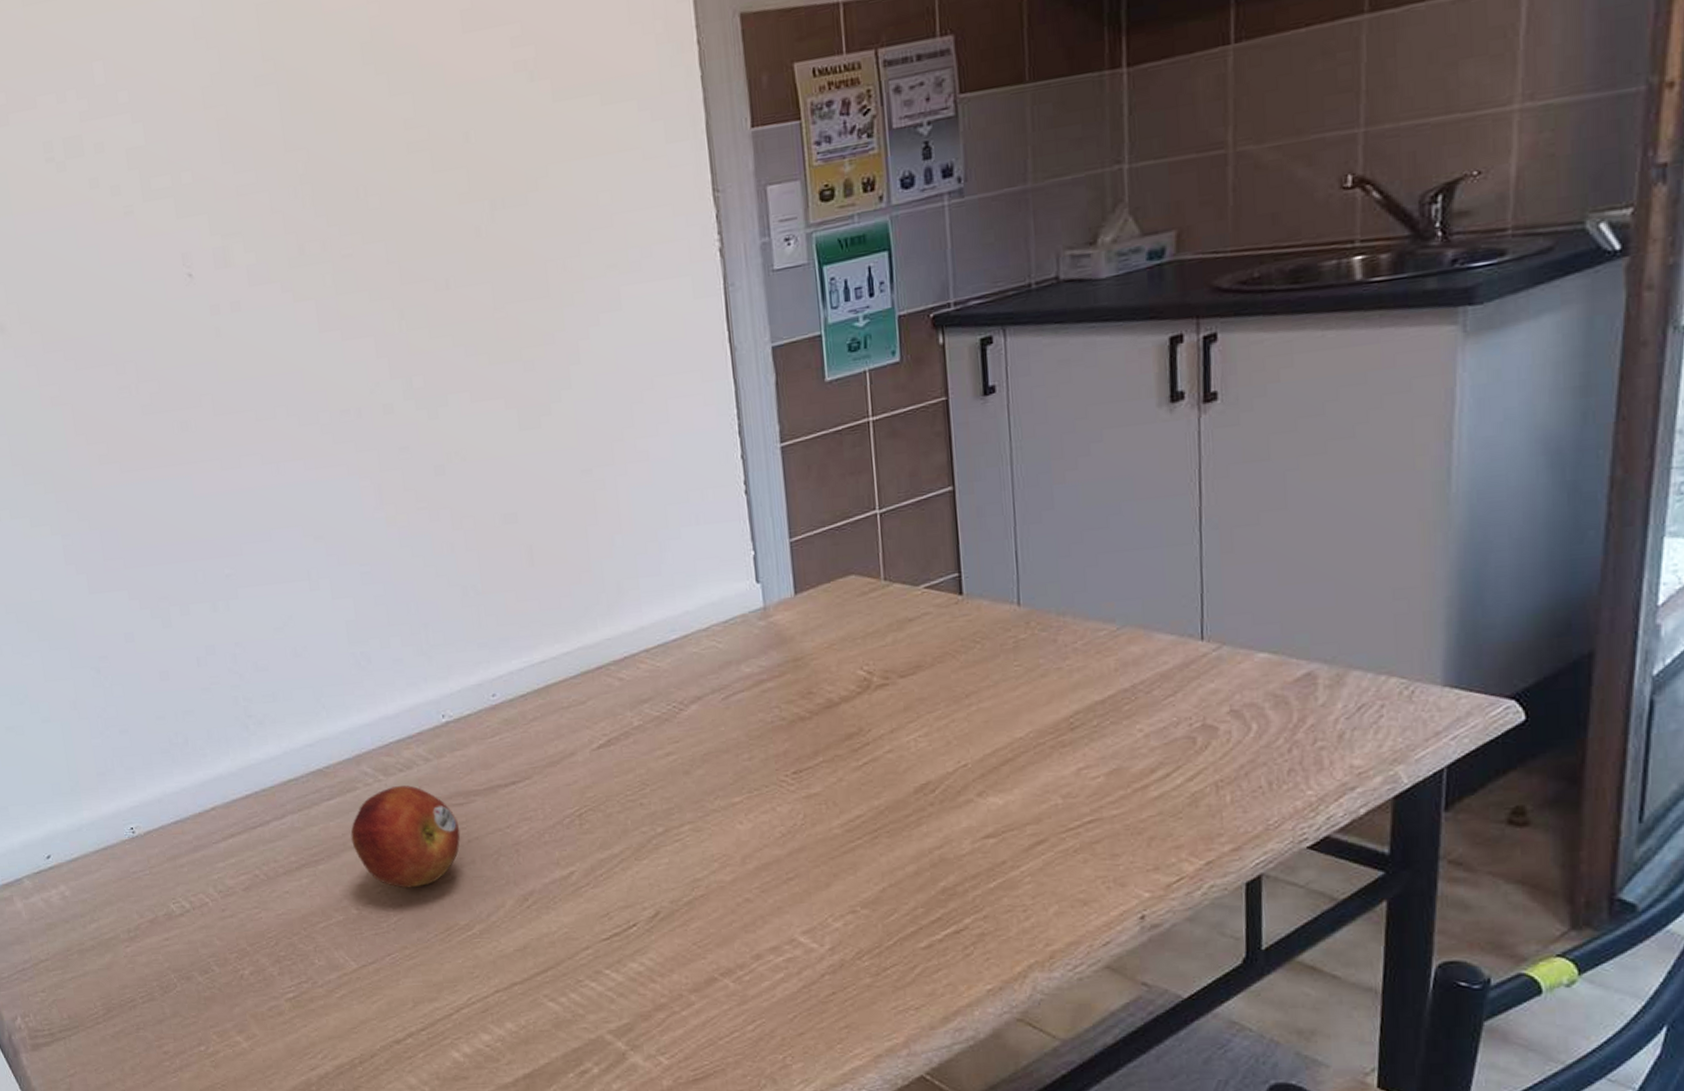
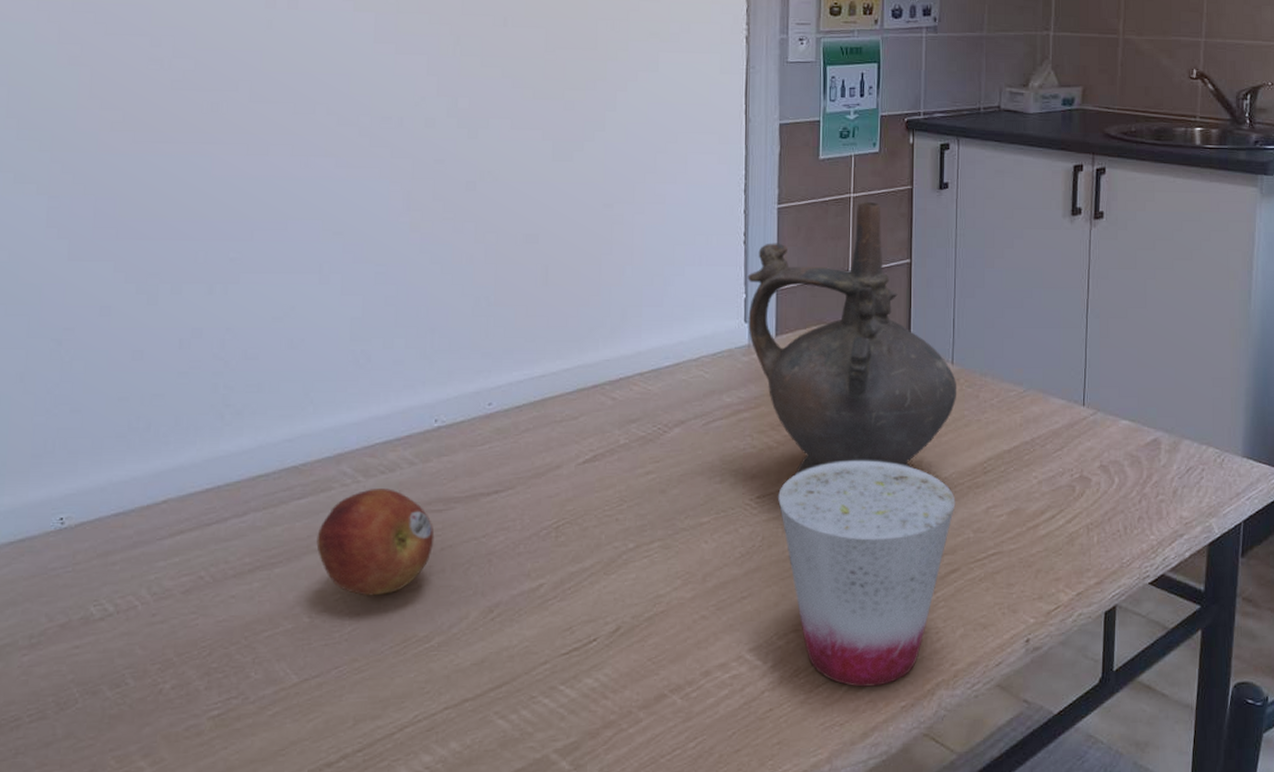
ceremonial vessel: none [754,423,1028,747] -> present [747,201,957,476]
cup: none [817,724,1037,970] -> present [778,460,956,687]

